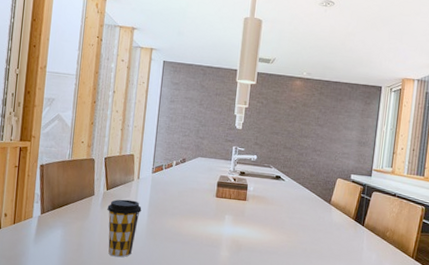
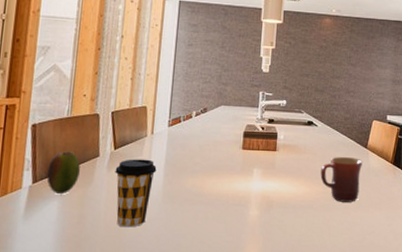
fruit: none [52,189,79,225] -> present [47,151,81,195]
mug: none [285,210,326,252] -> present [320,157,363,202]

